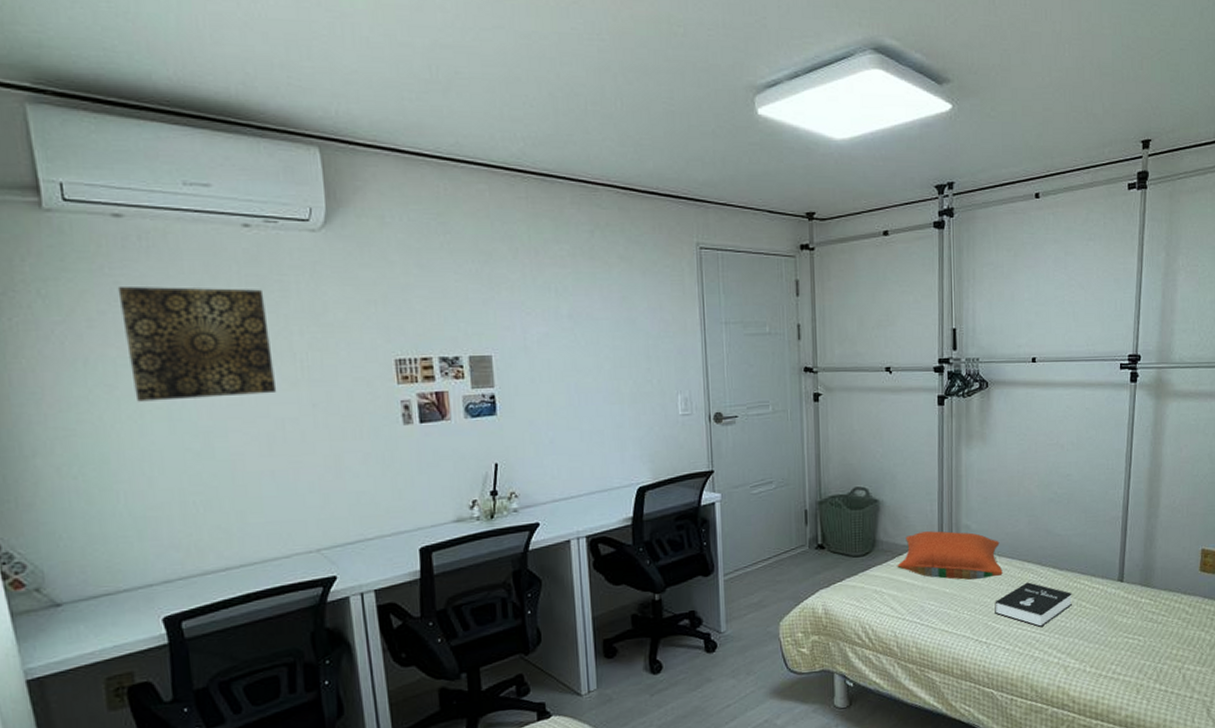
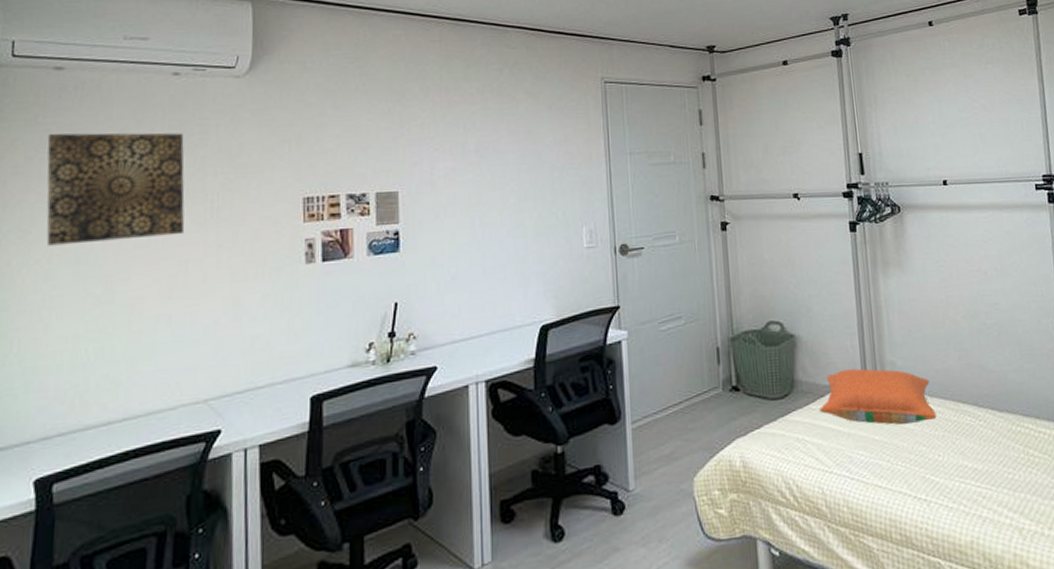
booklet: present [995,582,1072,627] -> none [931,426,1018,480]

